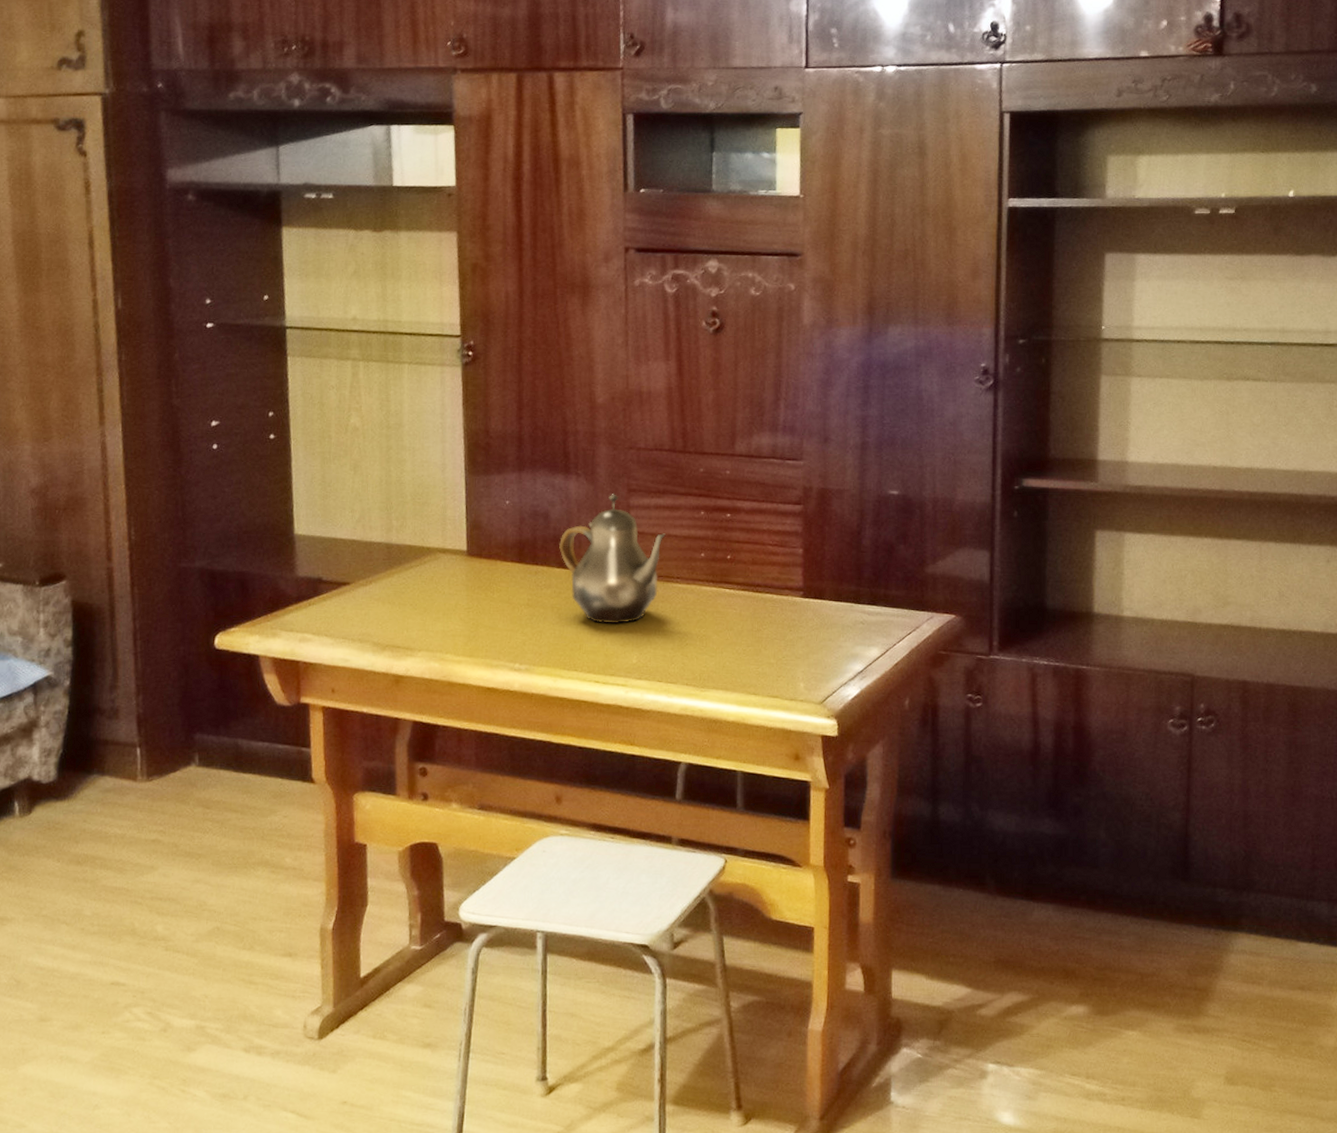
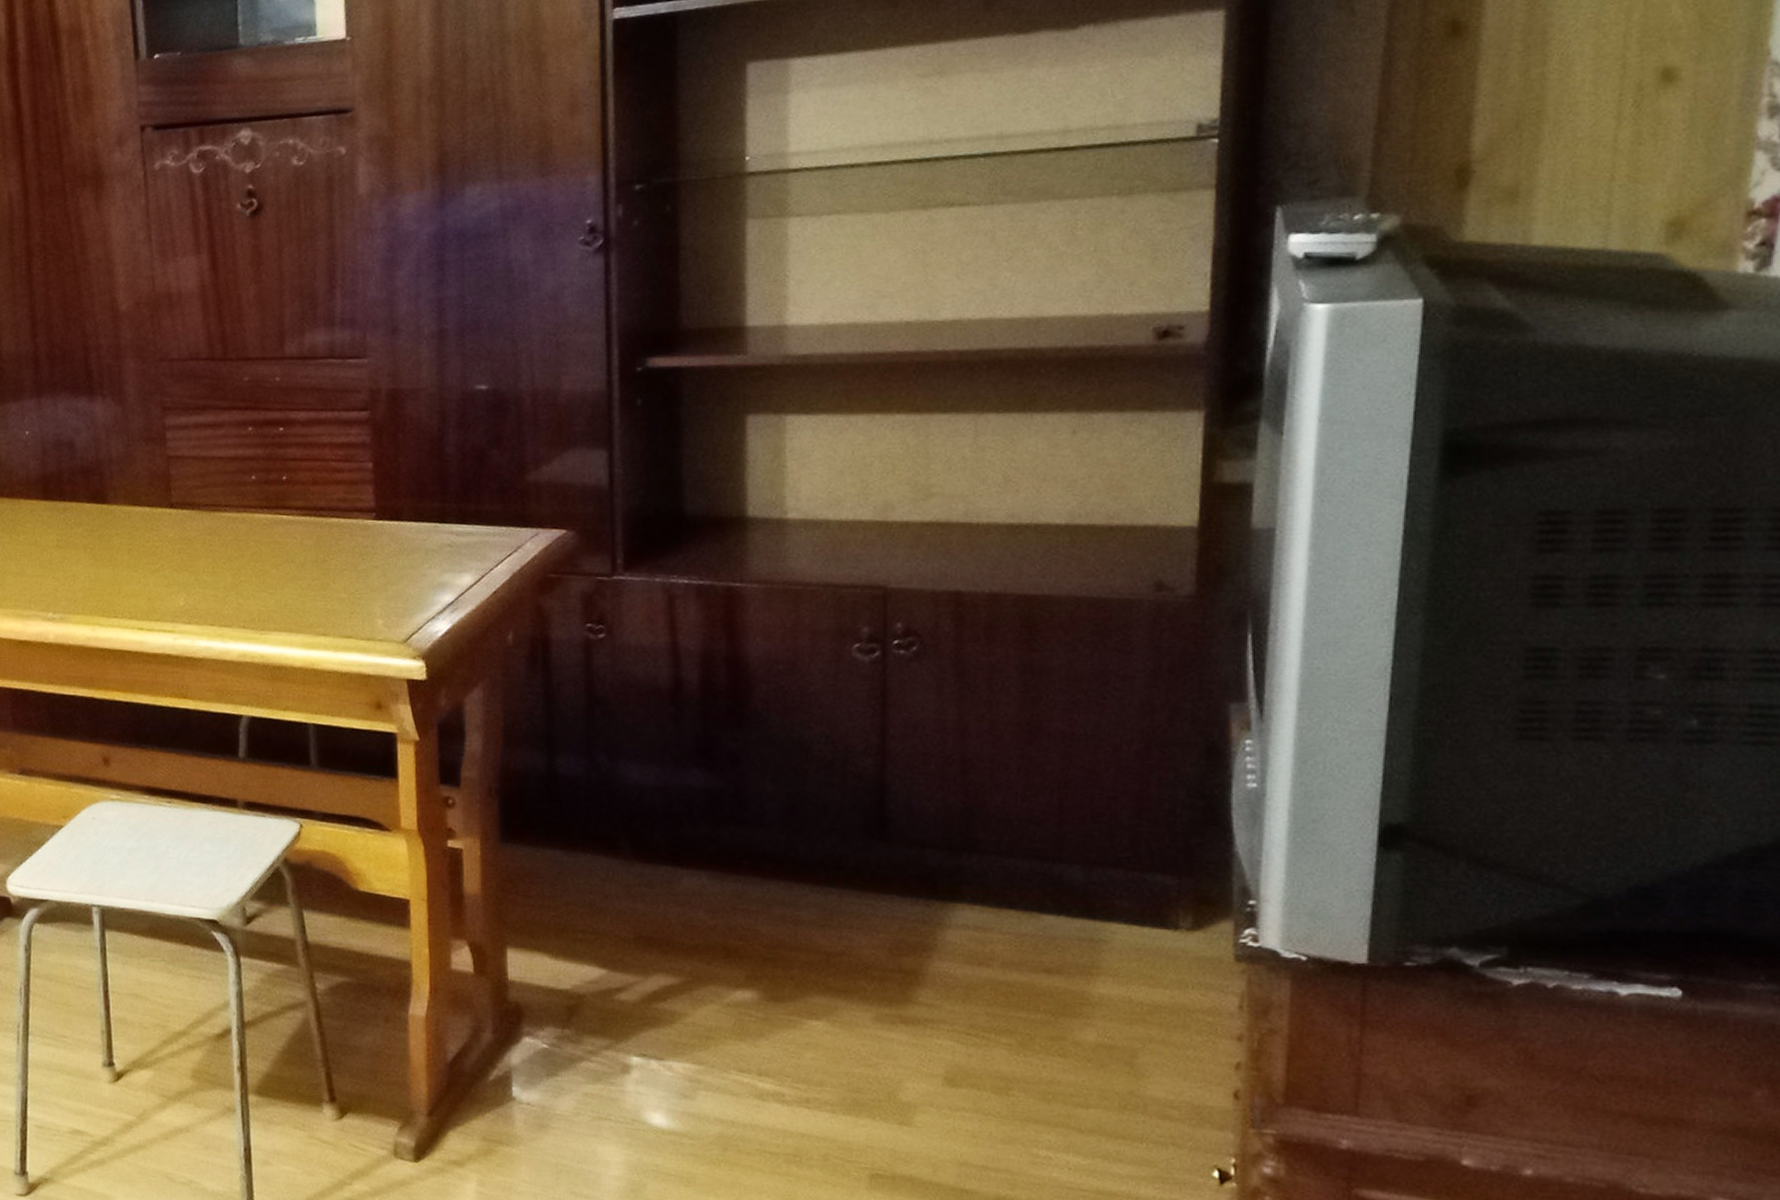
teapot: present [559,494,666,624] -> none [88,414,209,563]

